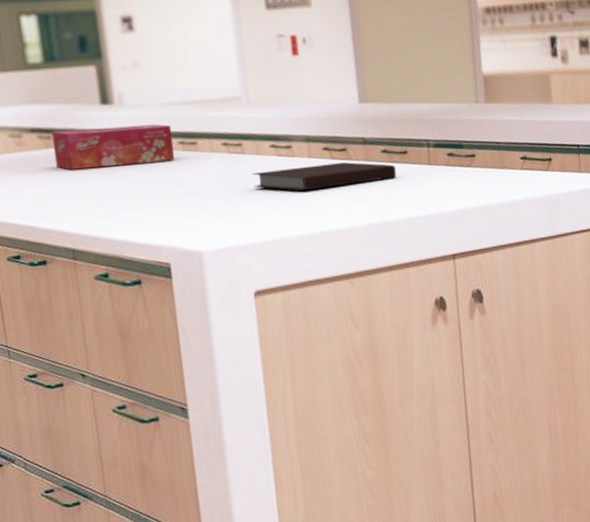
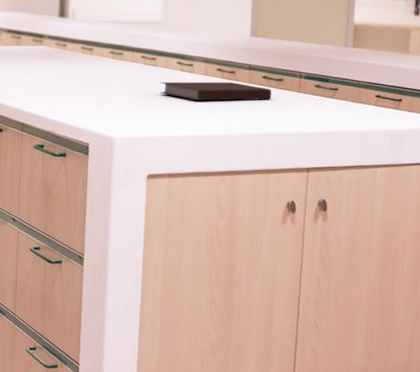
tissue box: present [51,124,175,170] -> none [20,34,107,65]

